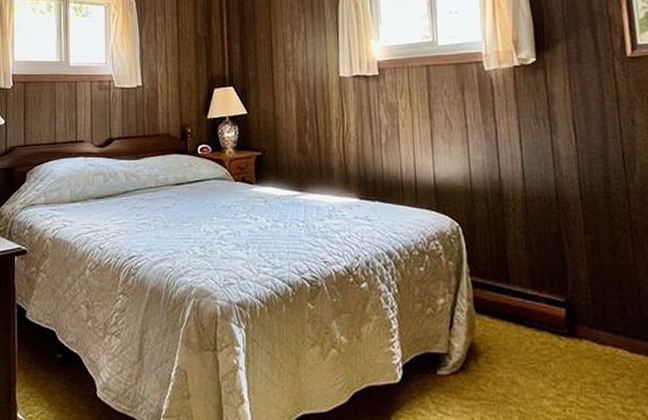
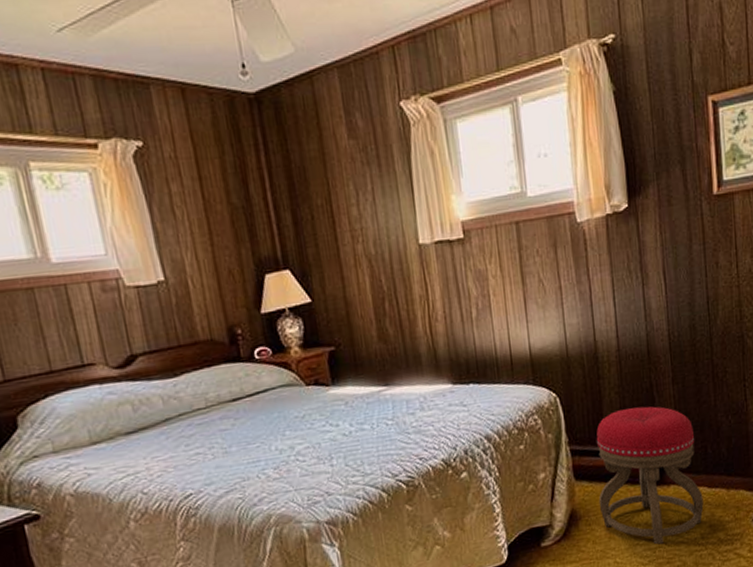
stool: none [499,250,624,403] -> present [596,406,704,545]

